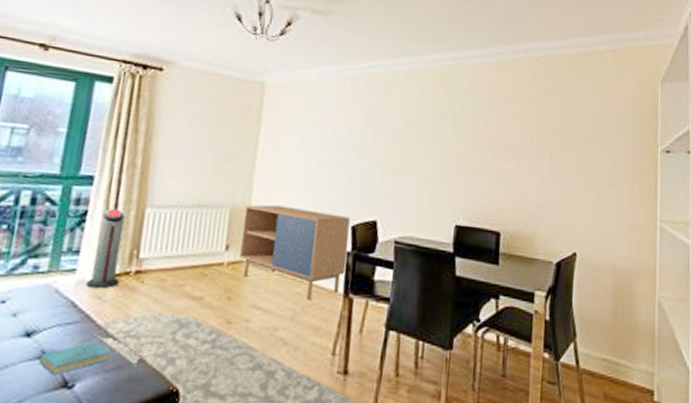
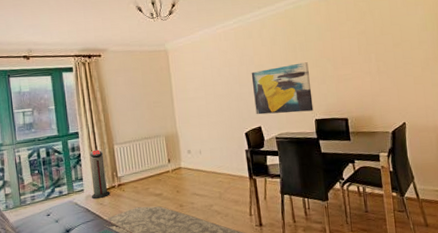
storage cabinet: present [239,204,350,301] -> none [174,127,247,185]
wall art: none [373,140,460,213] -> present [251,62,314,115]

